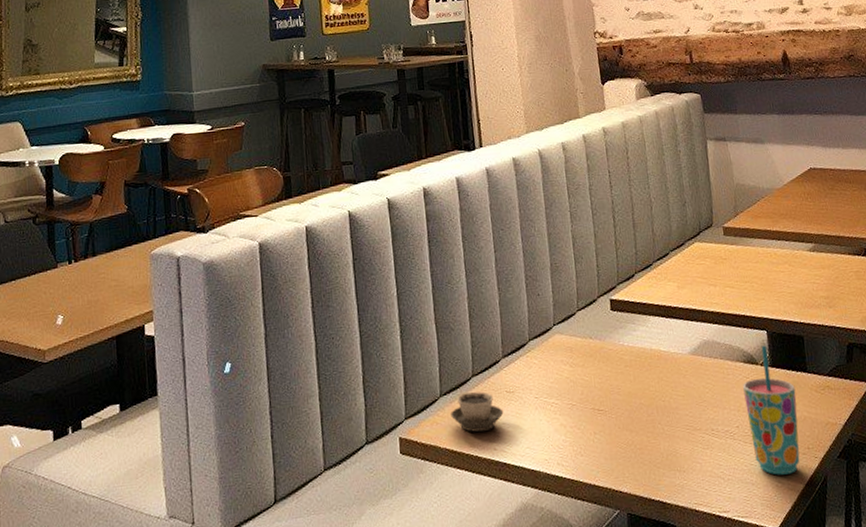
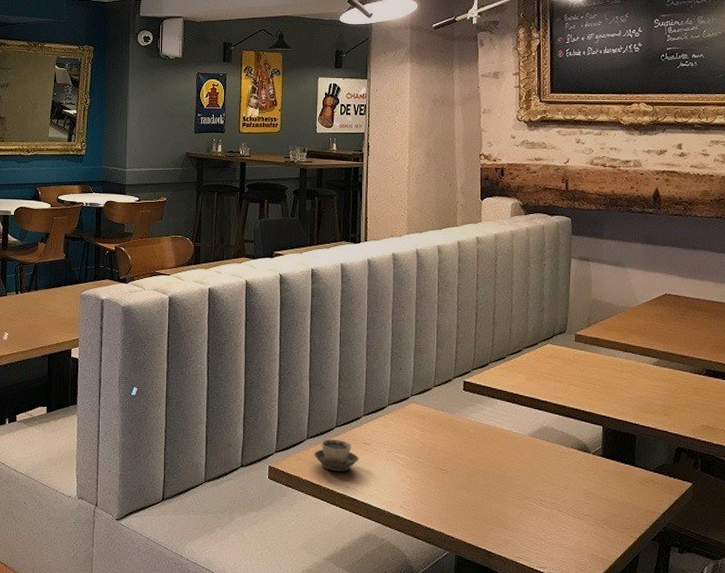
cup: present [743,345,800,475] -> none [574,438,622,547]

